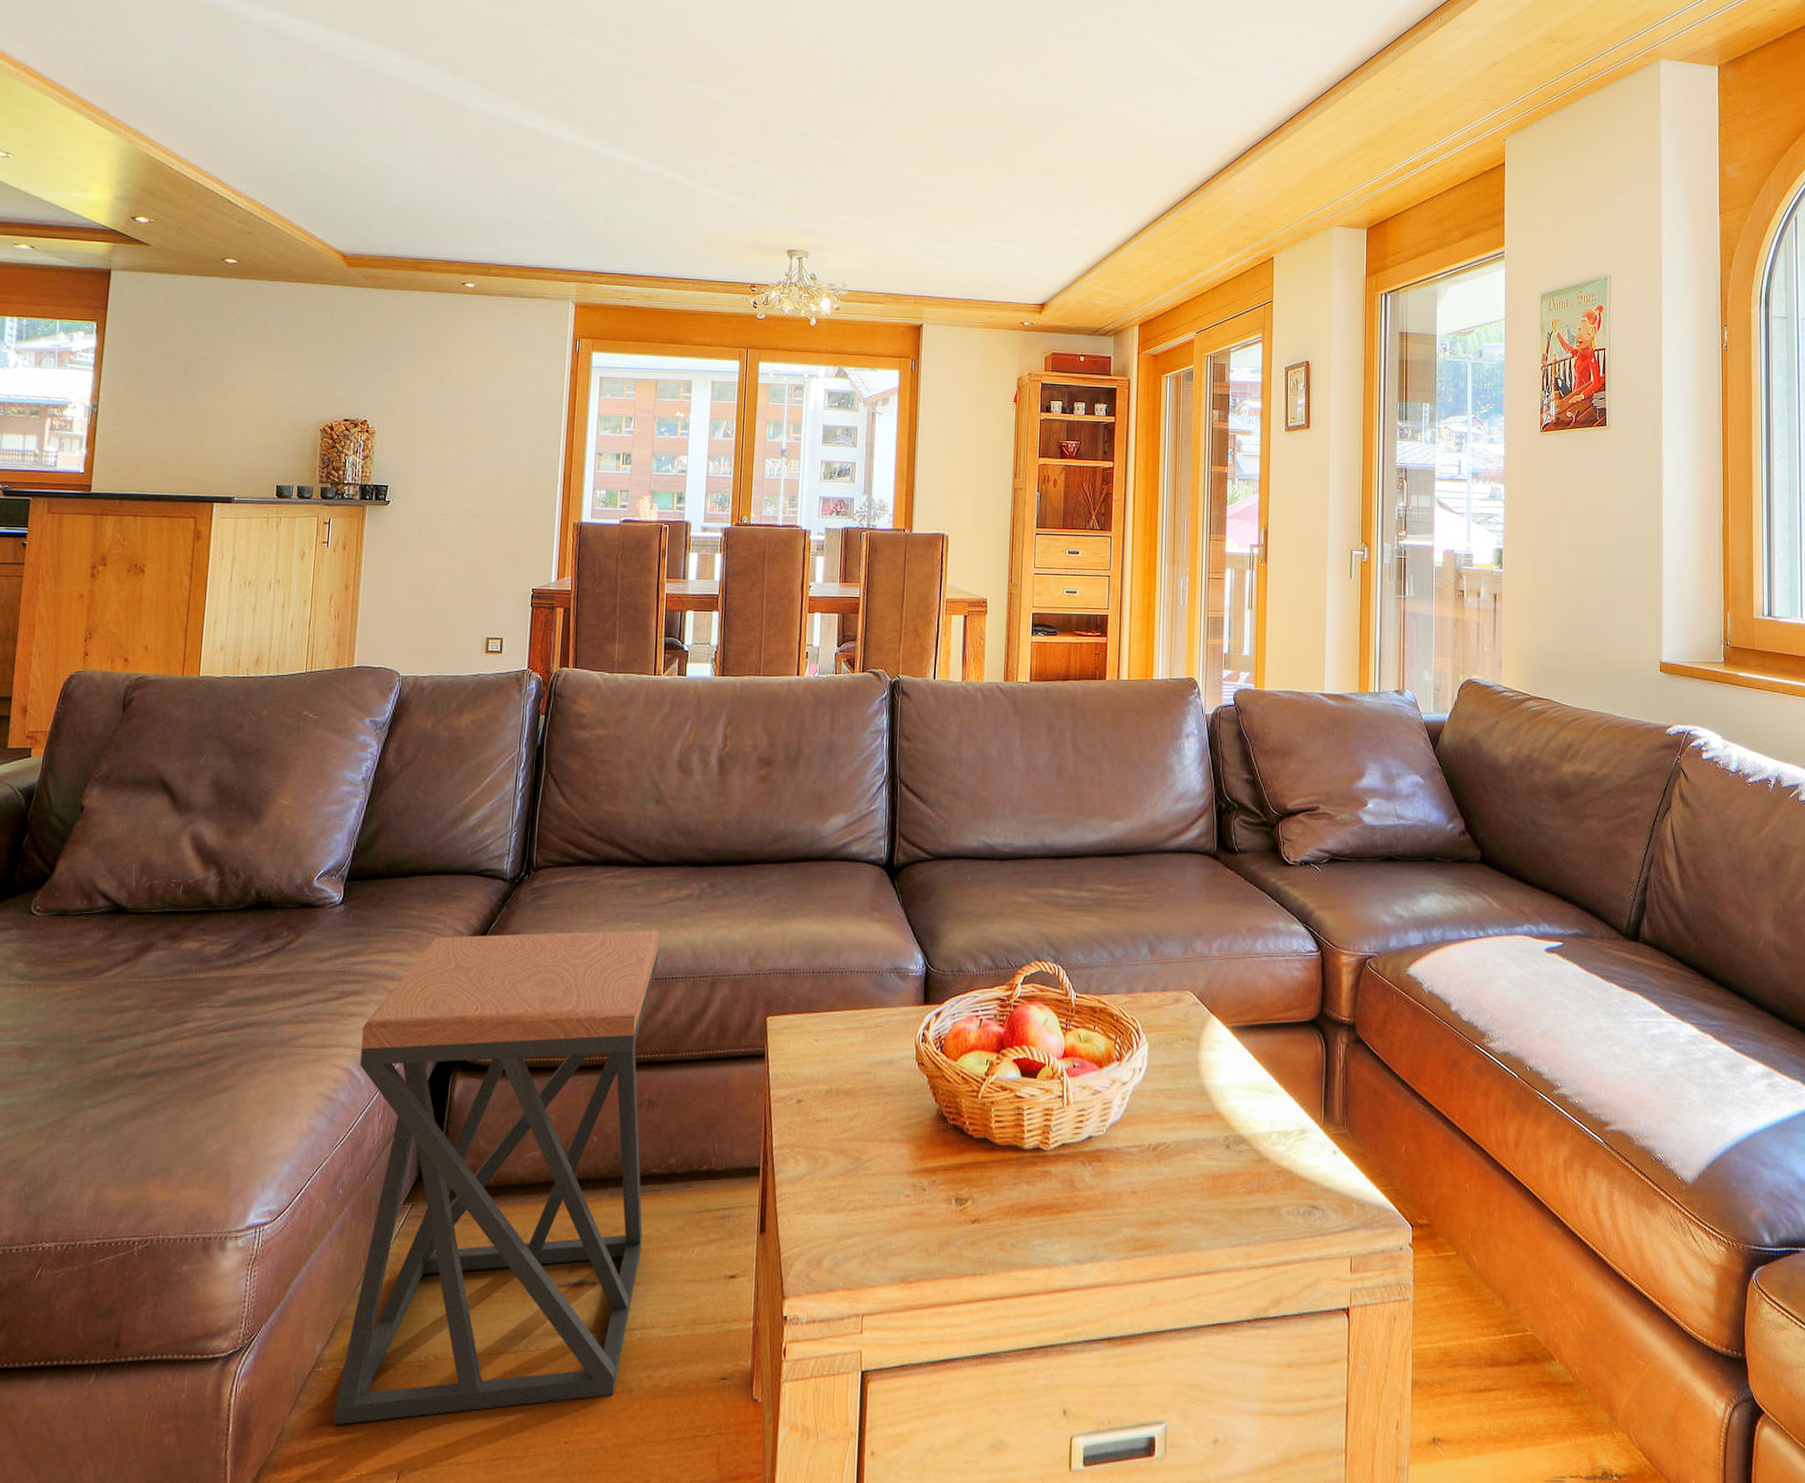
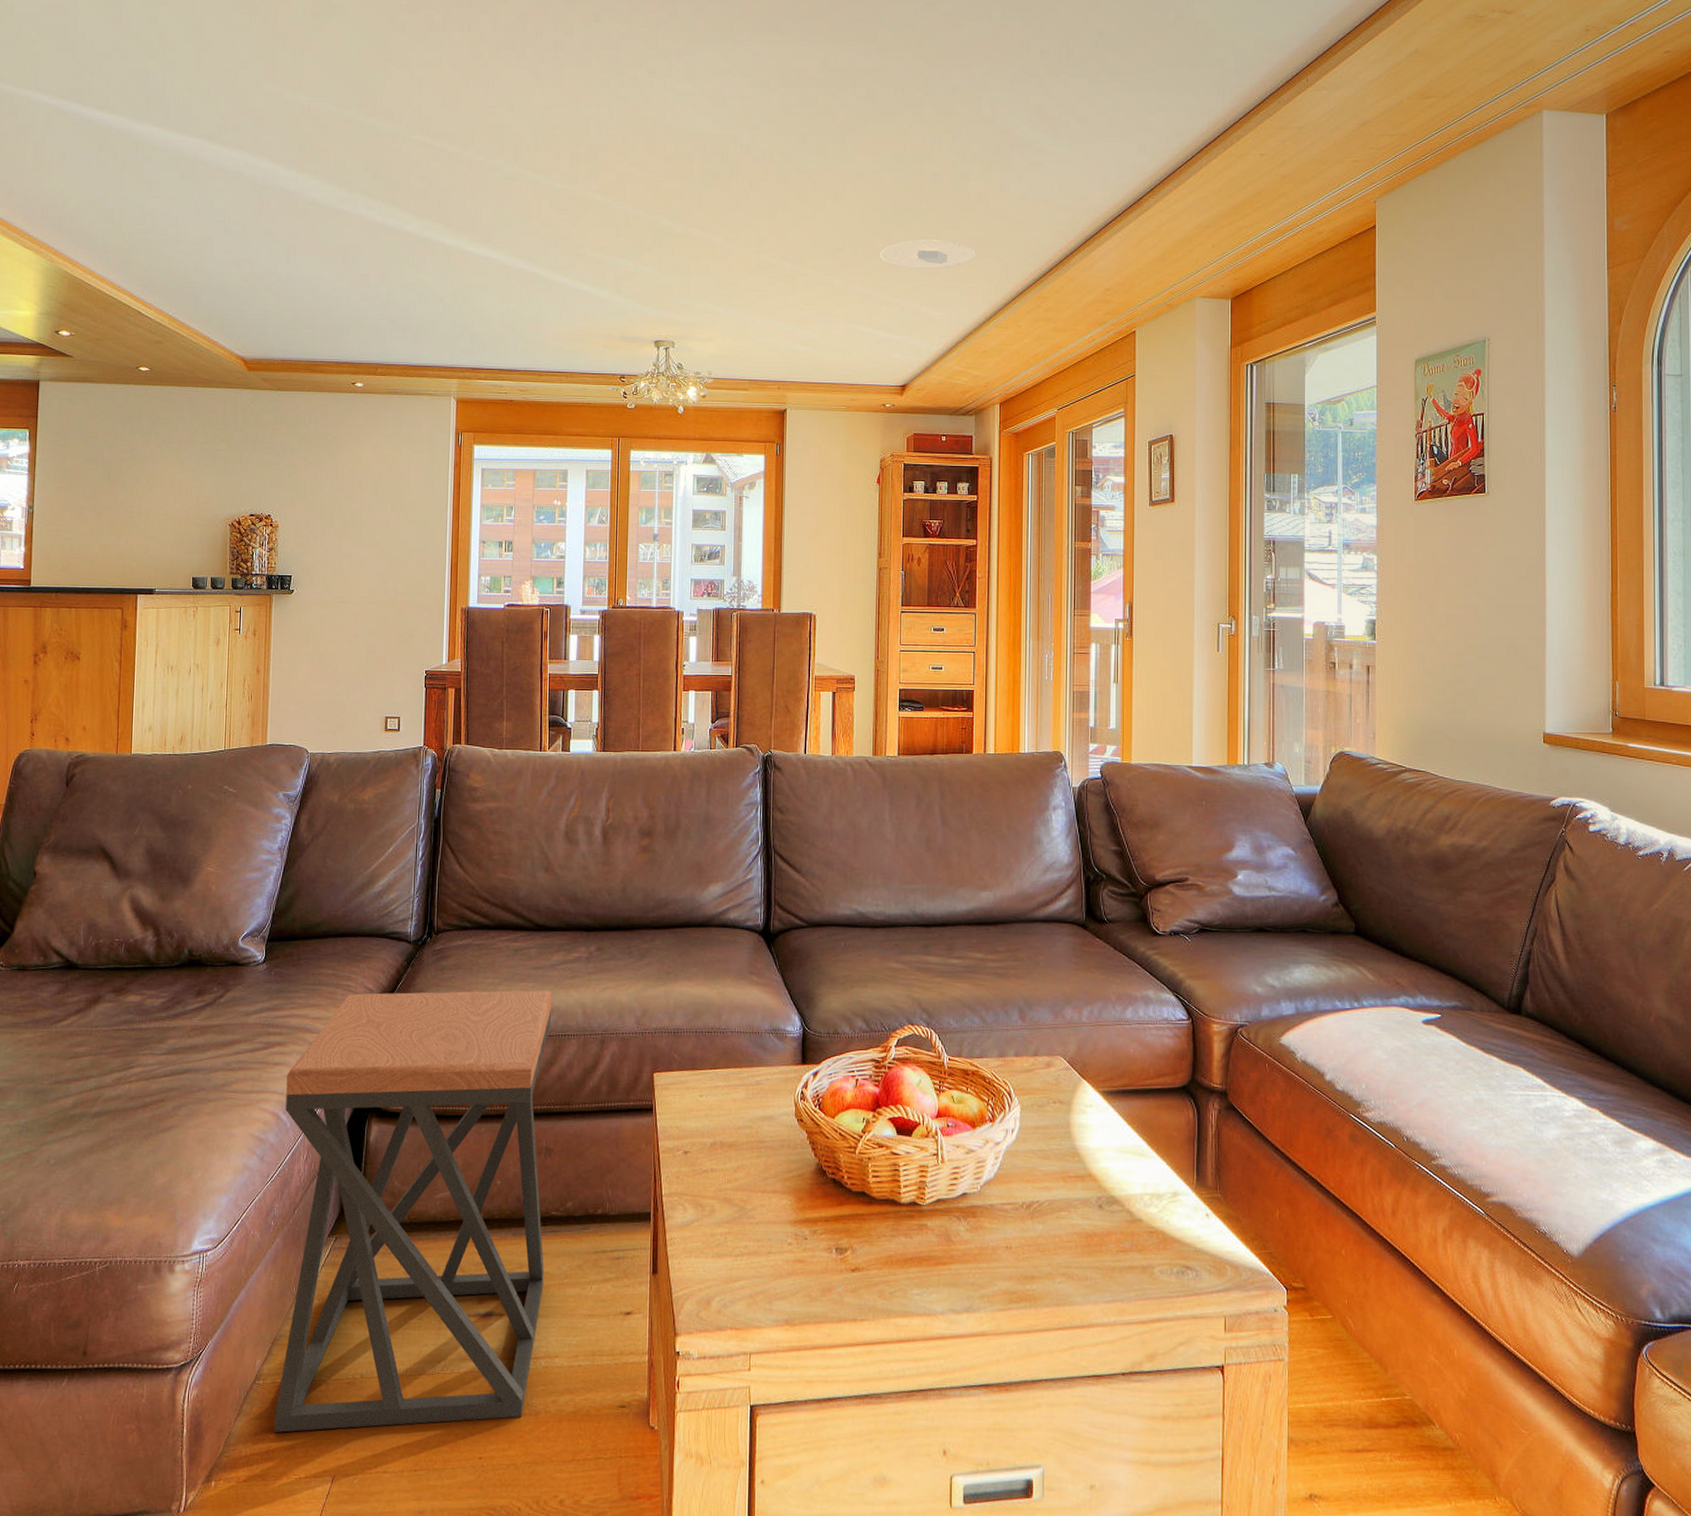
recessed light: none [1021,158,1117,189] -> present [880,240,976,270]

